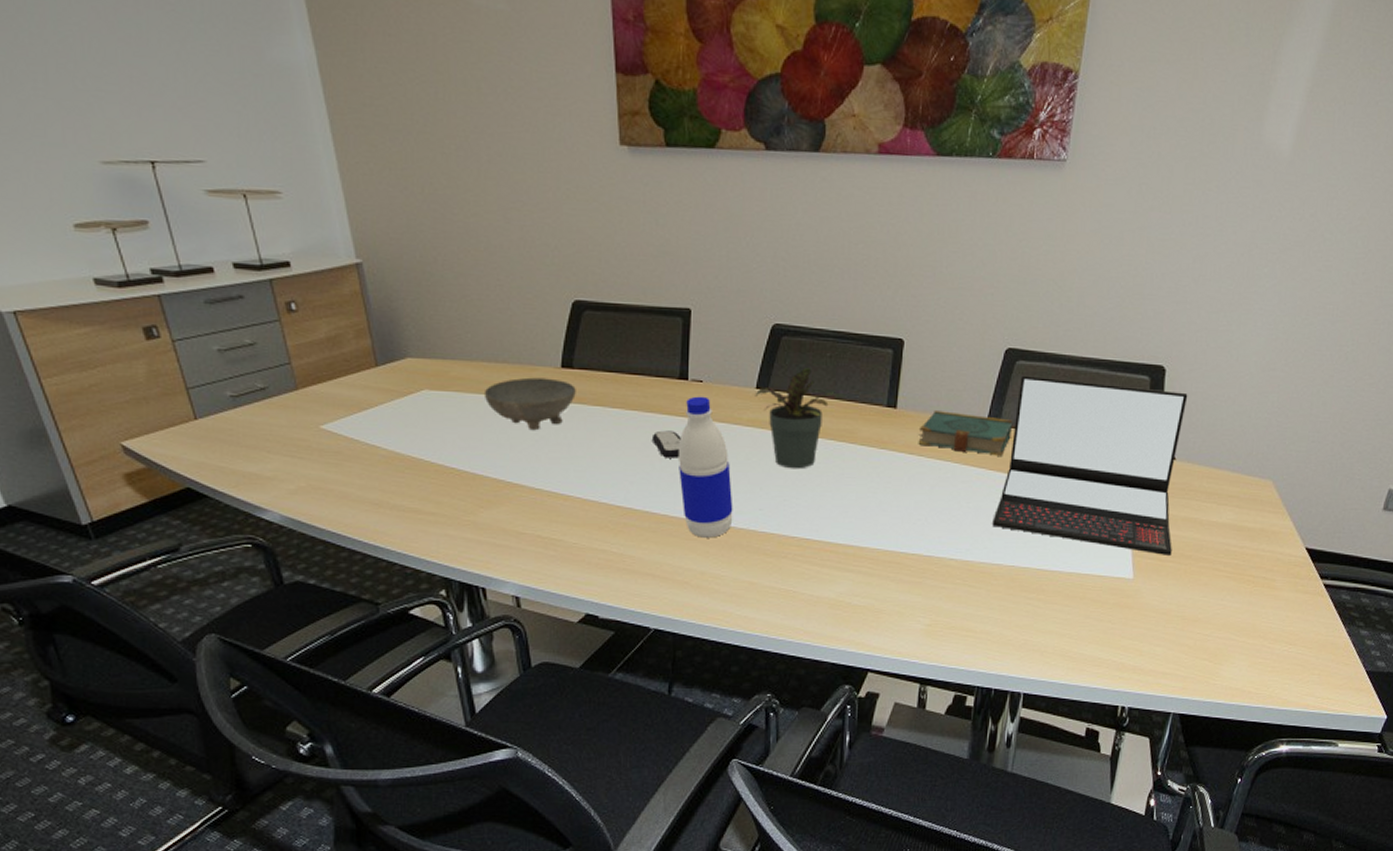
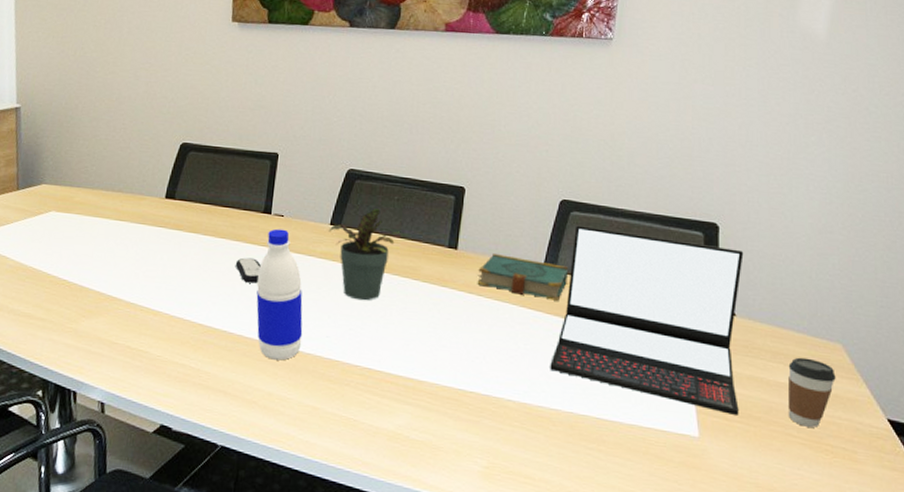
bowl: present [484,377,576,431] -> none [99,205,175,251]
coffee cup: none [1217,496,1264,561] -> present [787,357,836,428]

